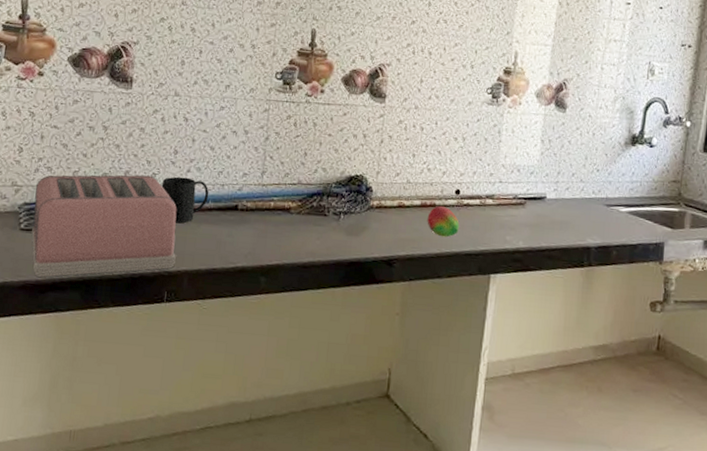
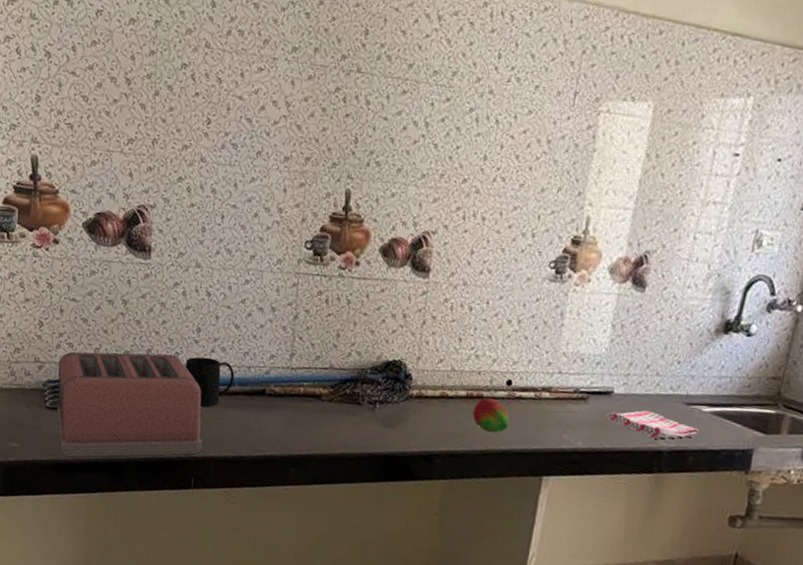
dish towel: none [541,212,619,237] -> present [606,410,699,439]

